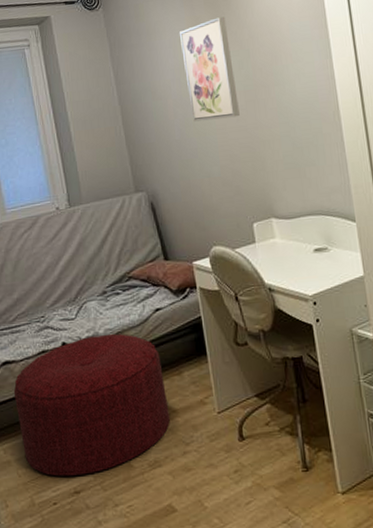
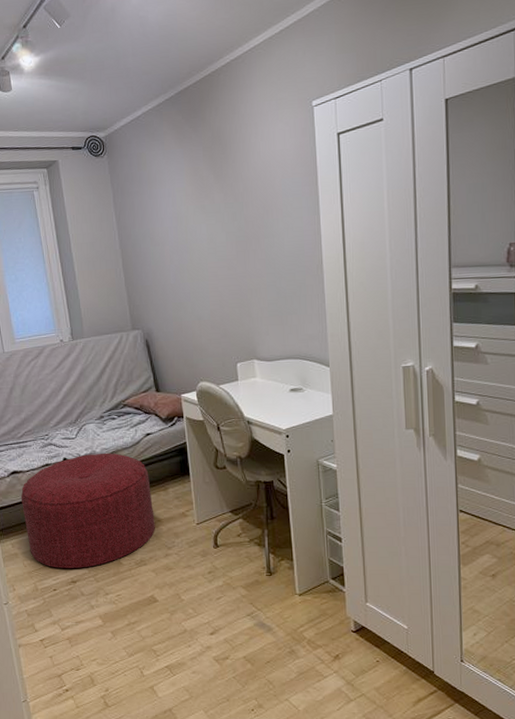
wall art: present [180,17,240,122] -> none [179,169,231,268]

